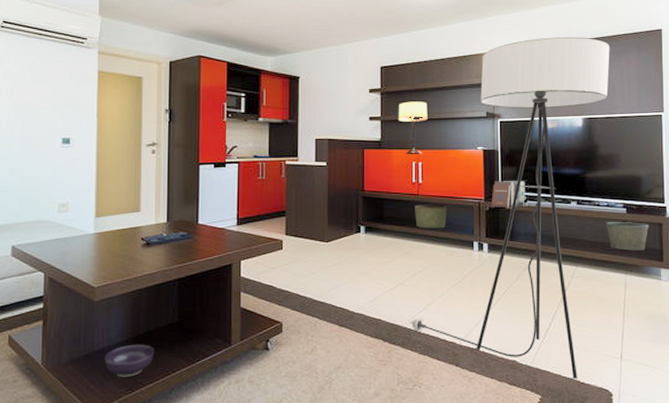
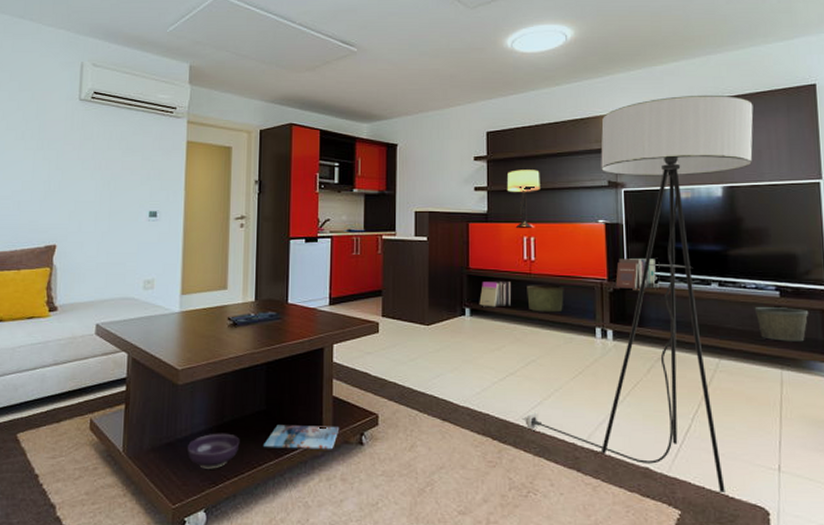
magazine: none [176,334,247,356] -> present [263,425,340,450]
books: none [373,201,402,225] -> present [479,280,512,308]

